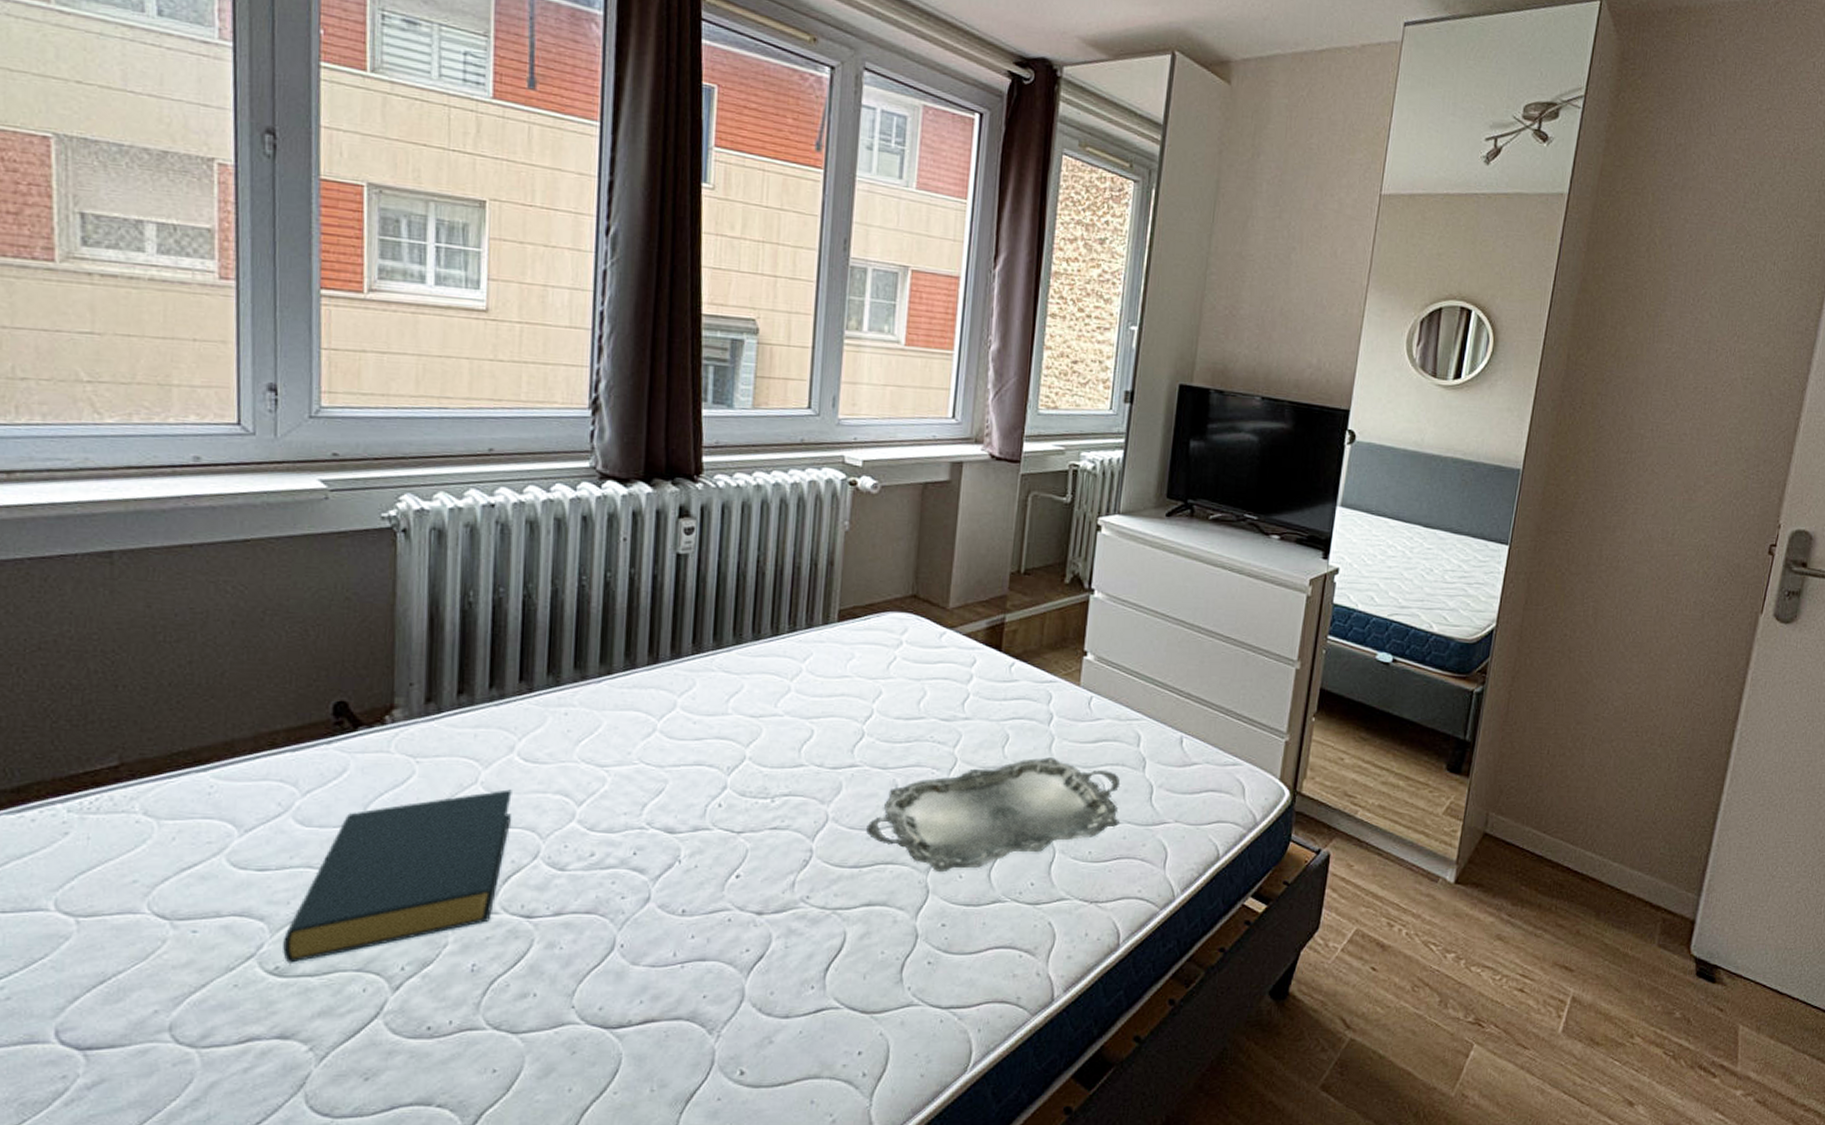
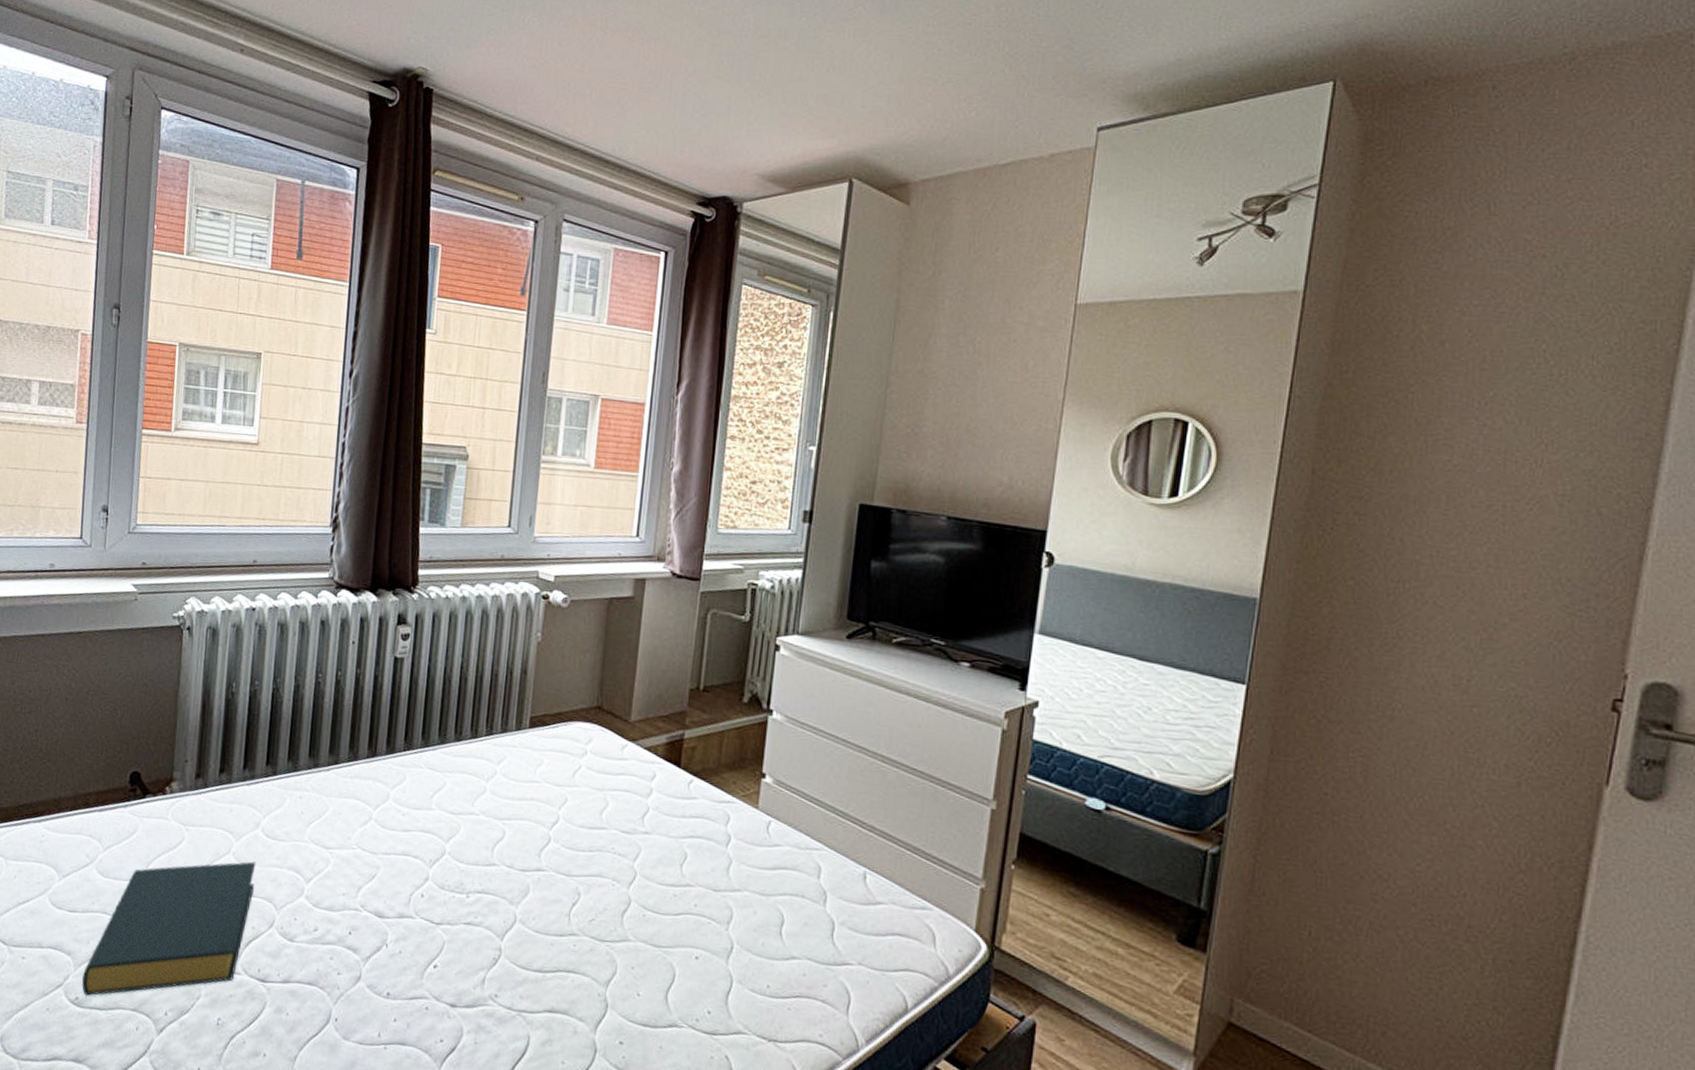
serving tray: present [866,757,1121,873] -> none [550,880,800,988]

